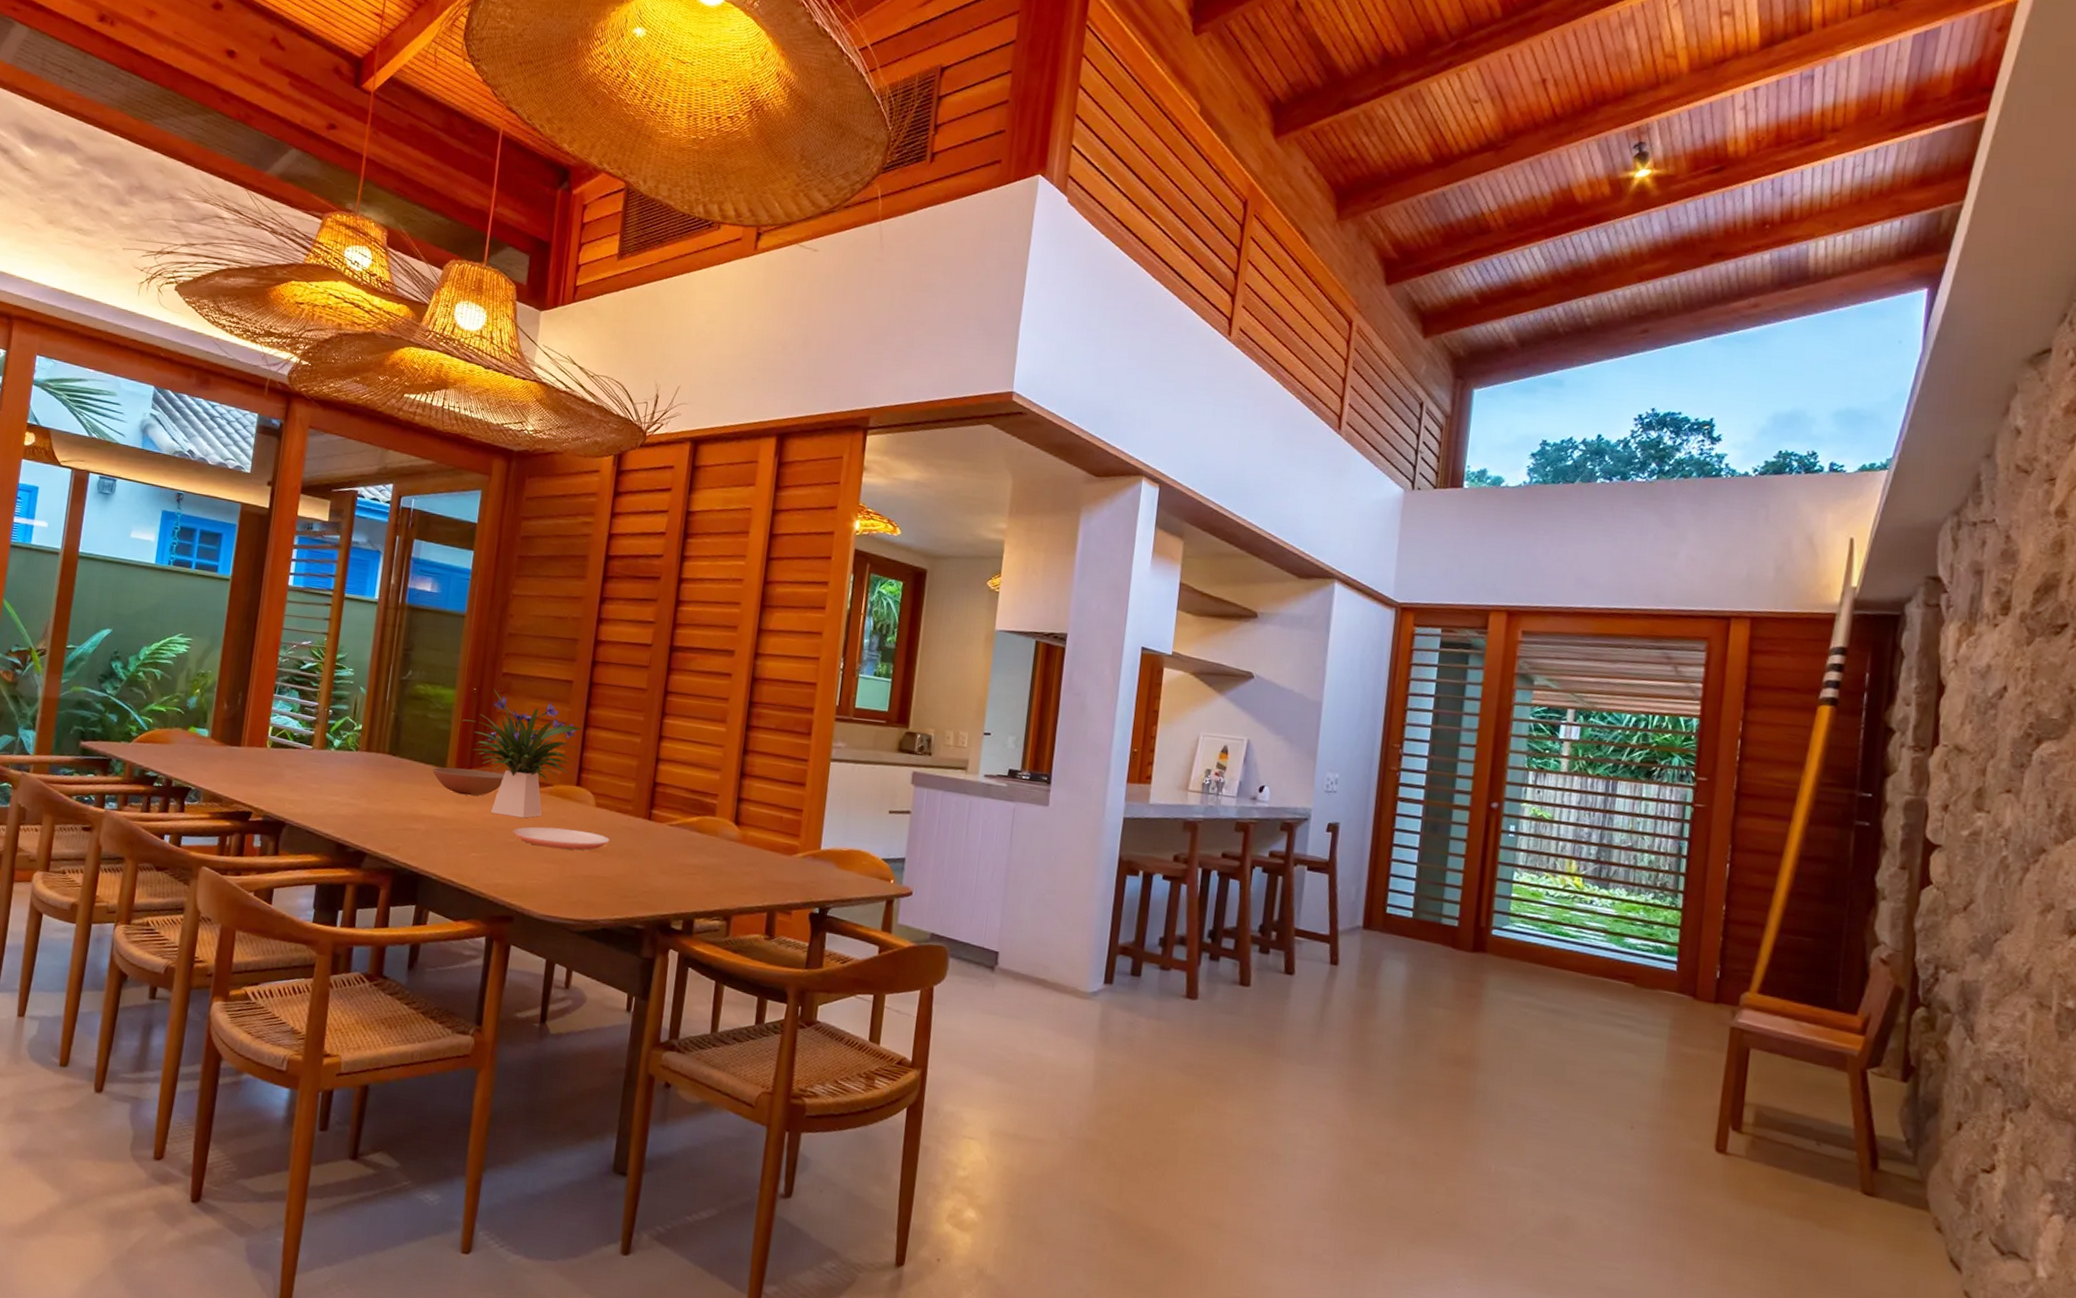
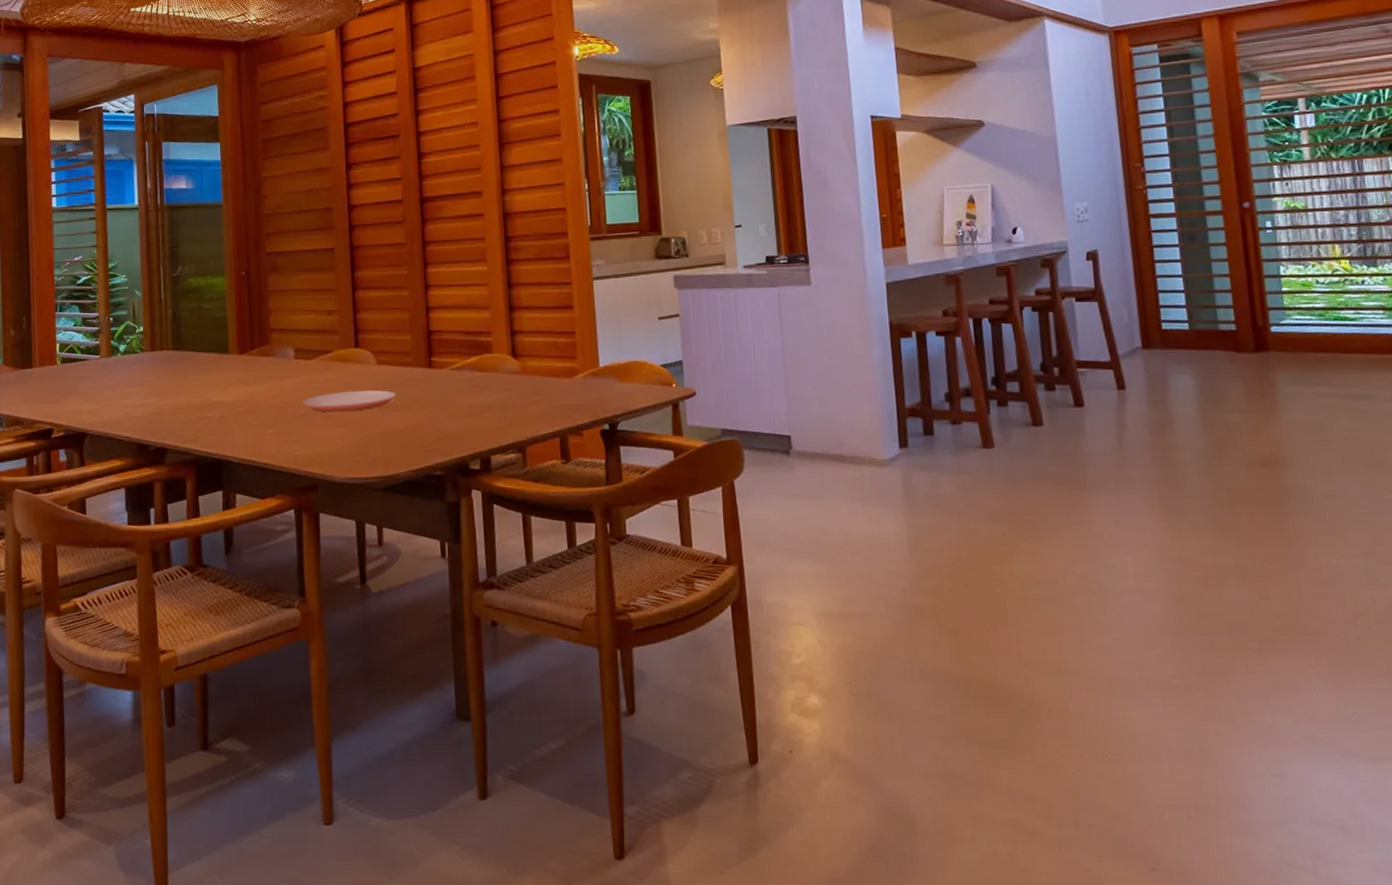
bowl: present [432,767,505,796] -> none [216,348,286,376]
flower arrangement: present [462,689,581,819] -> none [236,269,352,389]

